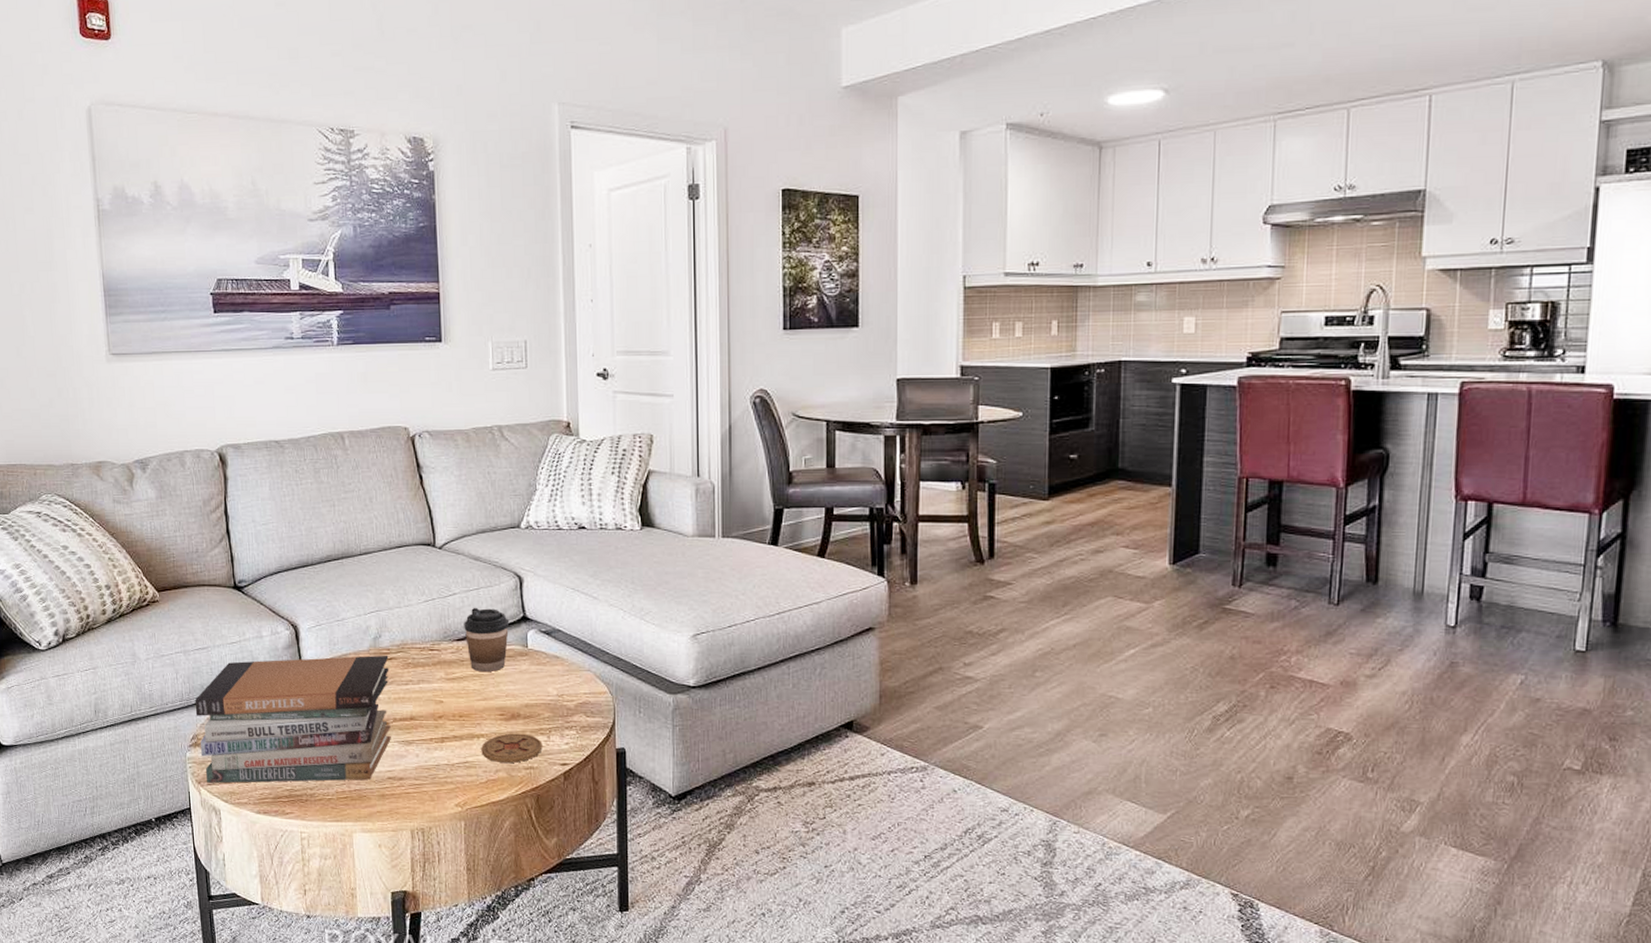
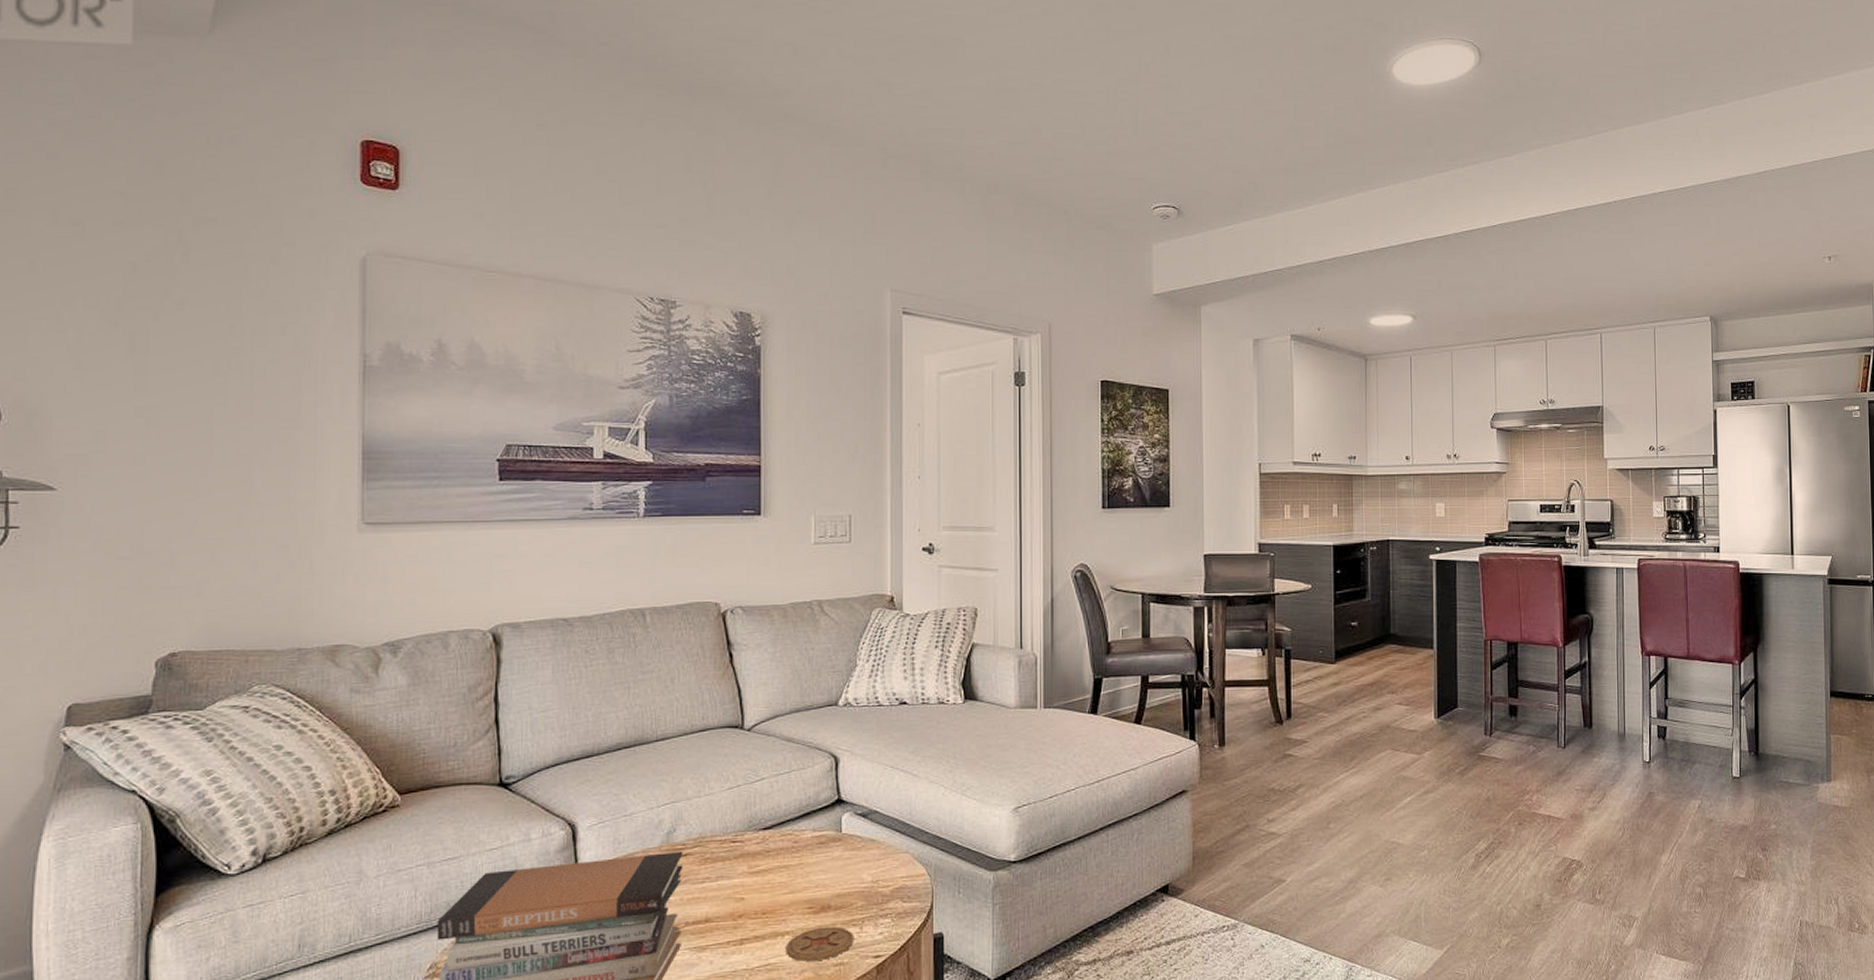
coffee cup: present [464,607,509,673] -> none [772,792,821,863]

